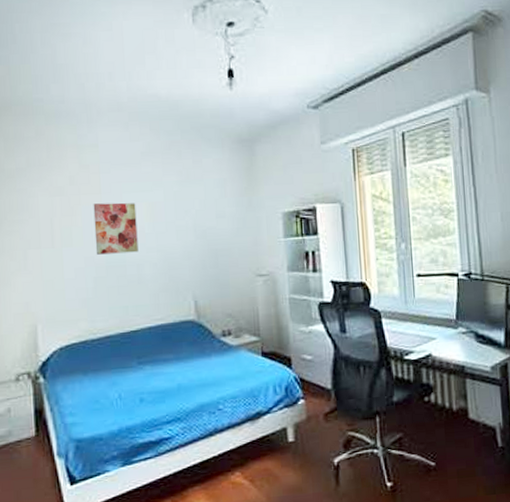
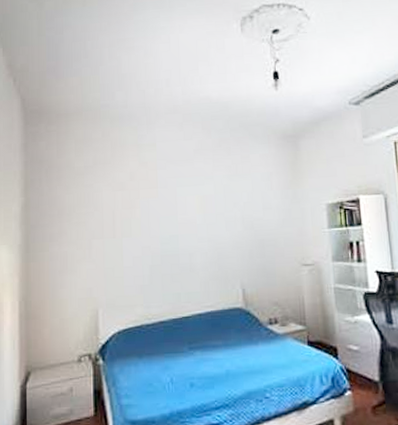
wall art: present [93,202,139,255] -> none [150,196,191,244]

